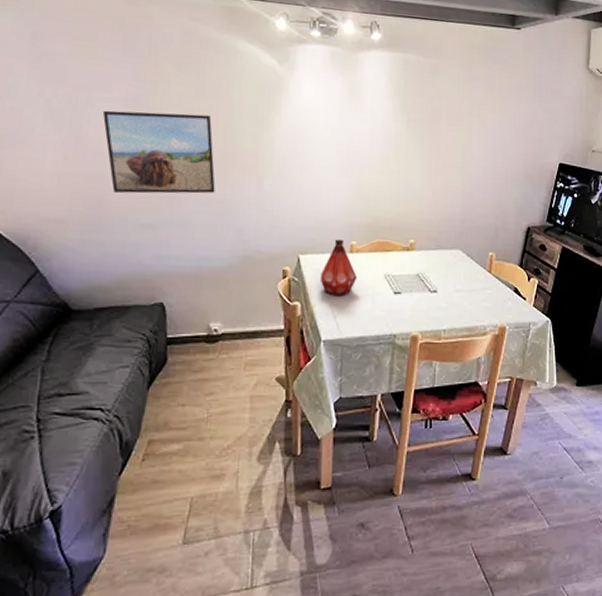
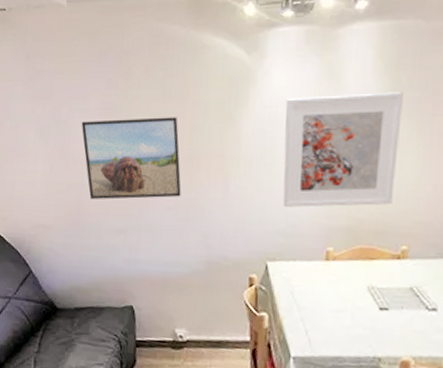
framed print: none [313,107,409,206] -> present [283,92,403,207]
bottle: present [320,239,358,297] -> none [290,245,334,310]

